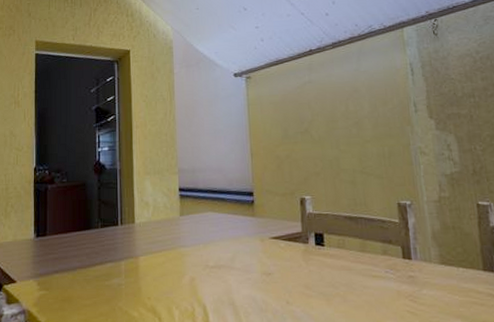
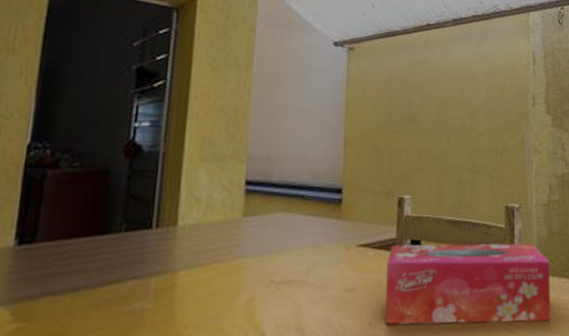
tissue box: none [295,236,453,307] -> present [384,243,551,325]

